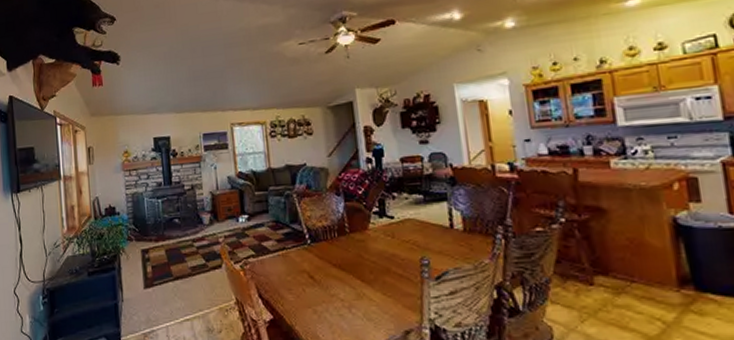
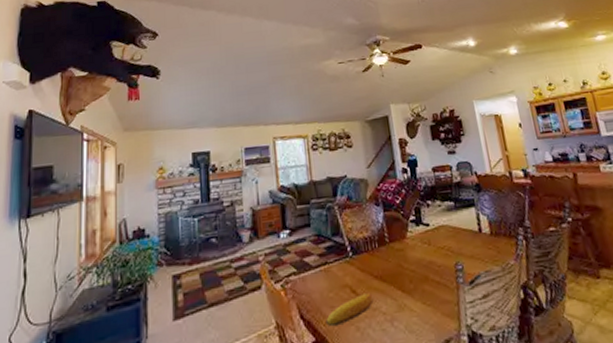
fruit: none [283,280,331,308] -> present [326,293,374,327]

